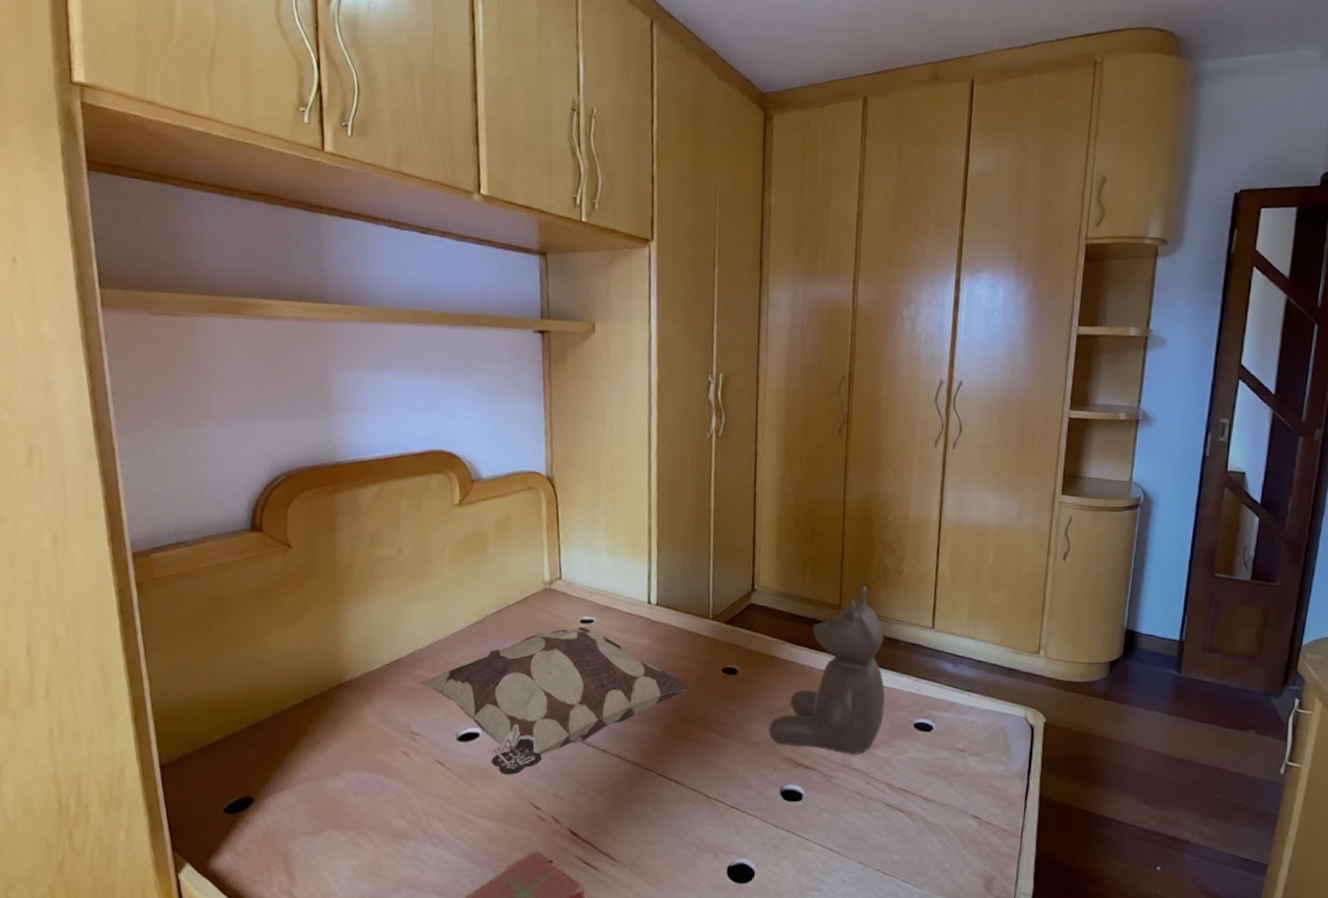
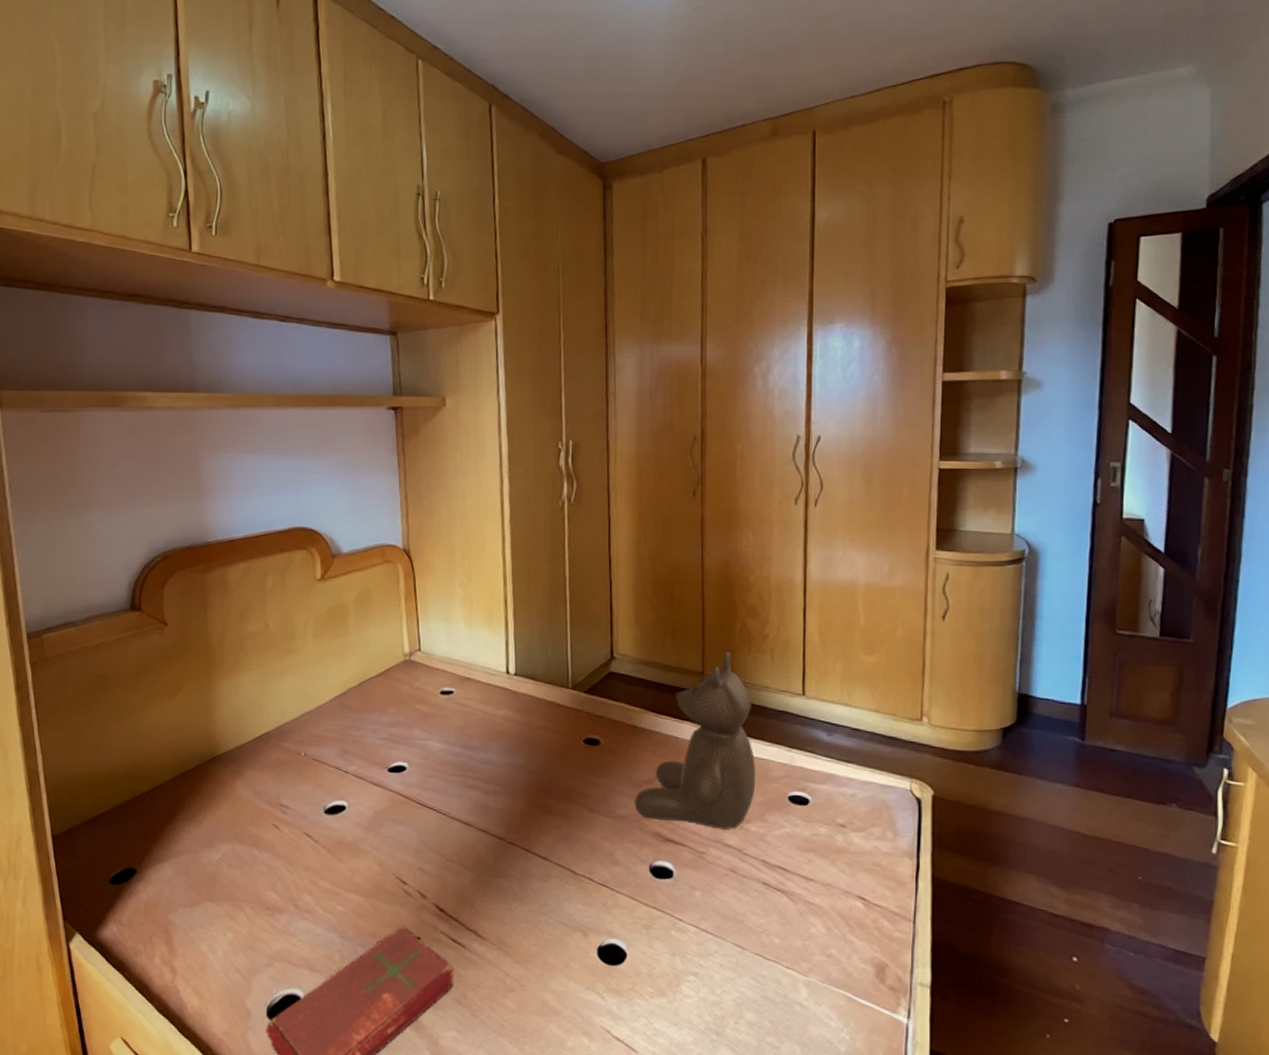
decorative pillow: present [420,626,690,775] -> none [288,698,552,849]

